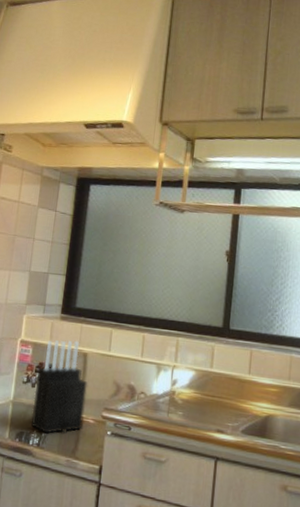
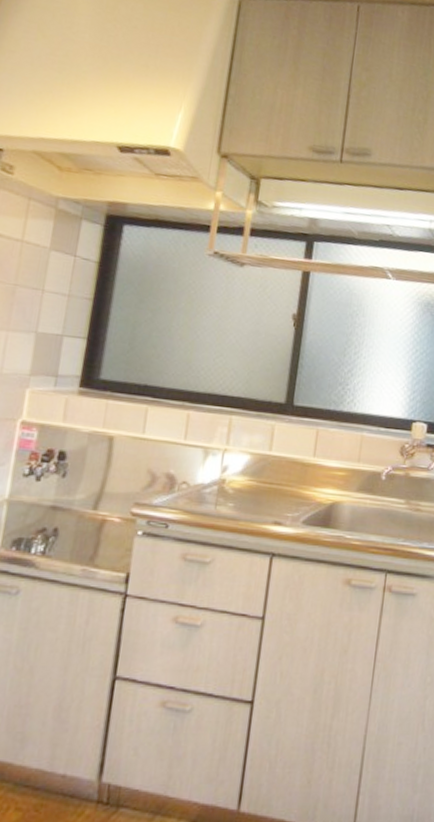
knife block: present [30,339,88,434] -> none [33,420,113,539]

